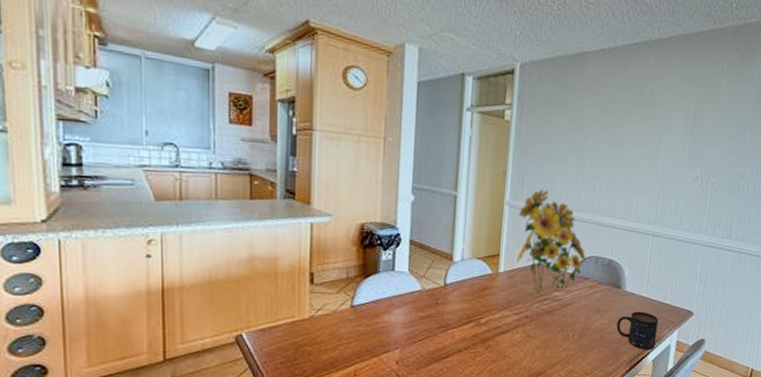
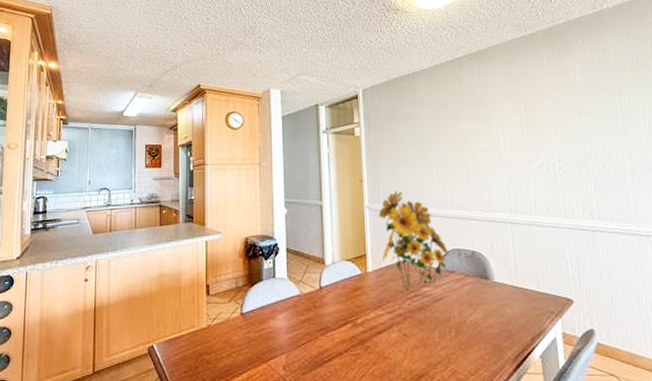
mug: present [616,311,659,350] -> none [492,302,540,345]

